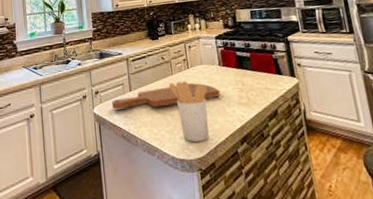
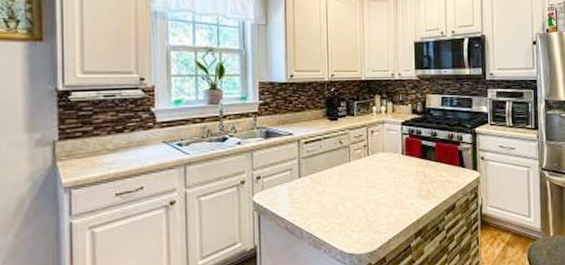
cutting board: present [112,83,221,110] -> none [276,172,400,198]
utensil holder: present [168,81,209,142] -> none [344,170,387,235]

